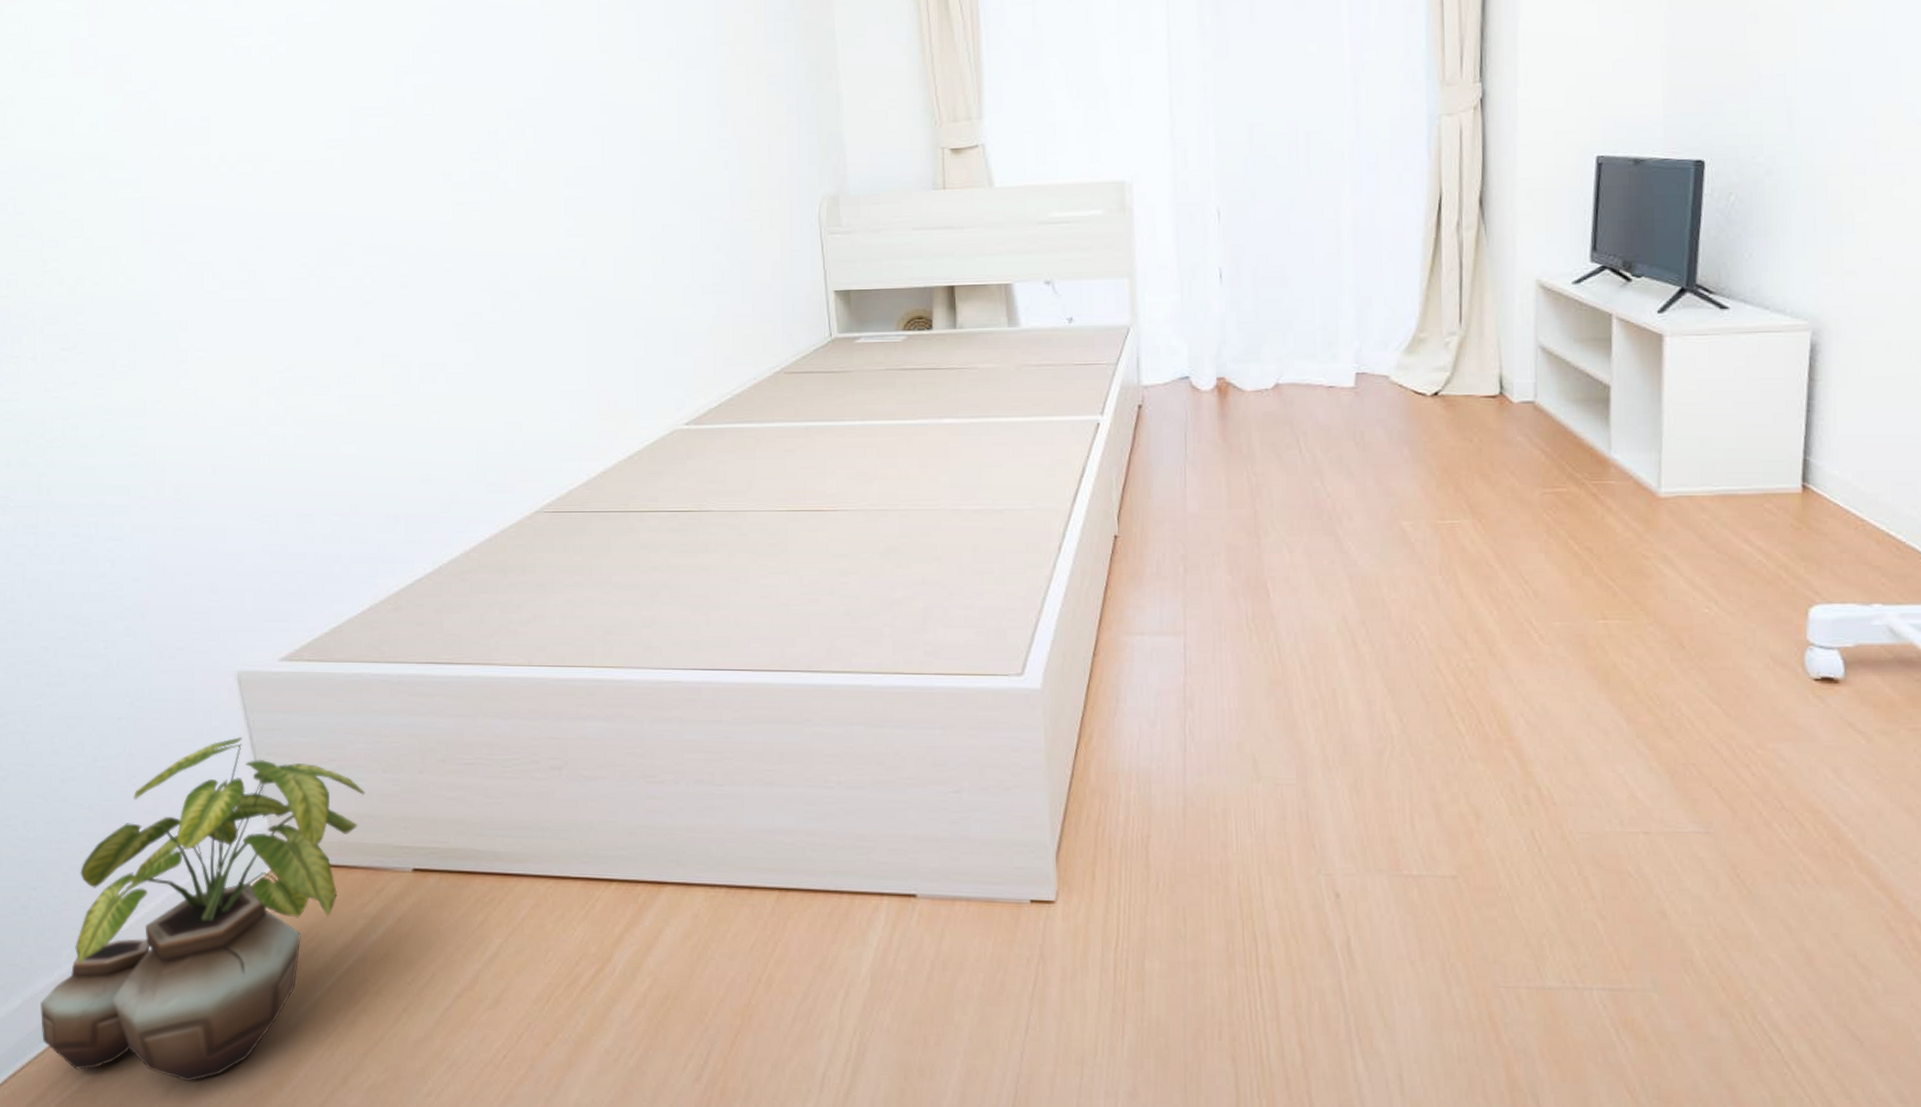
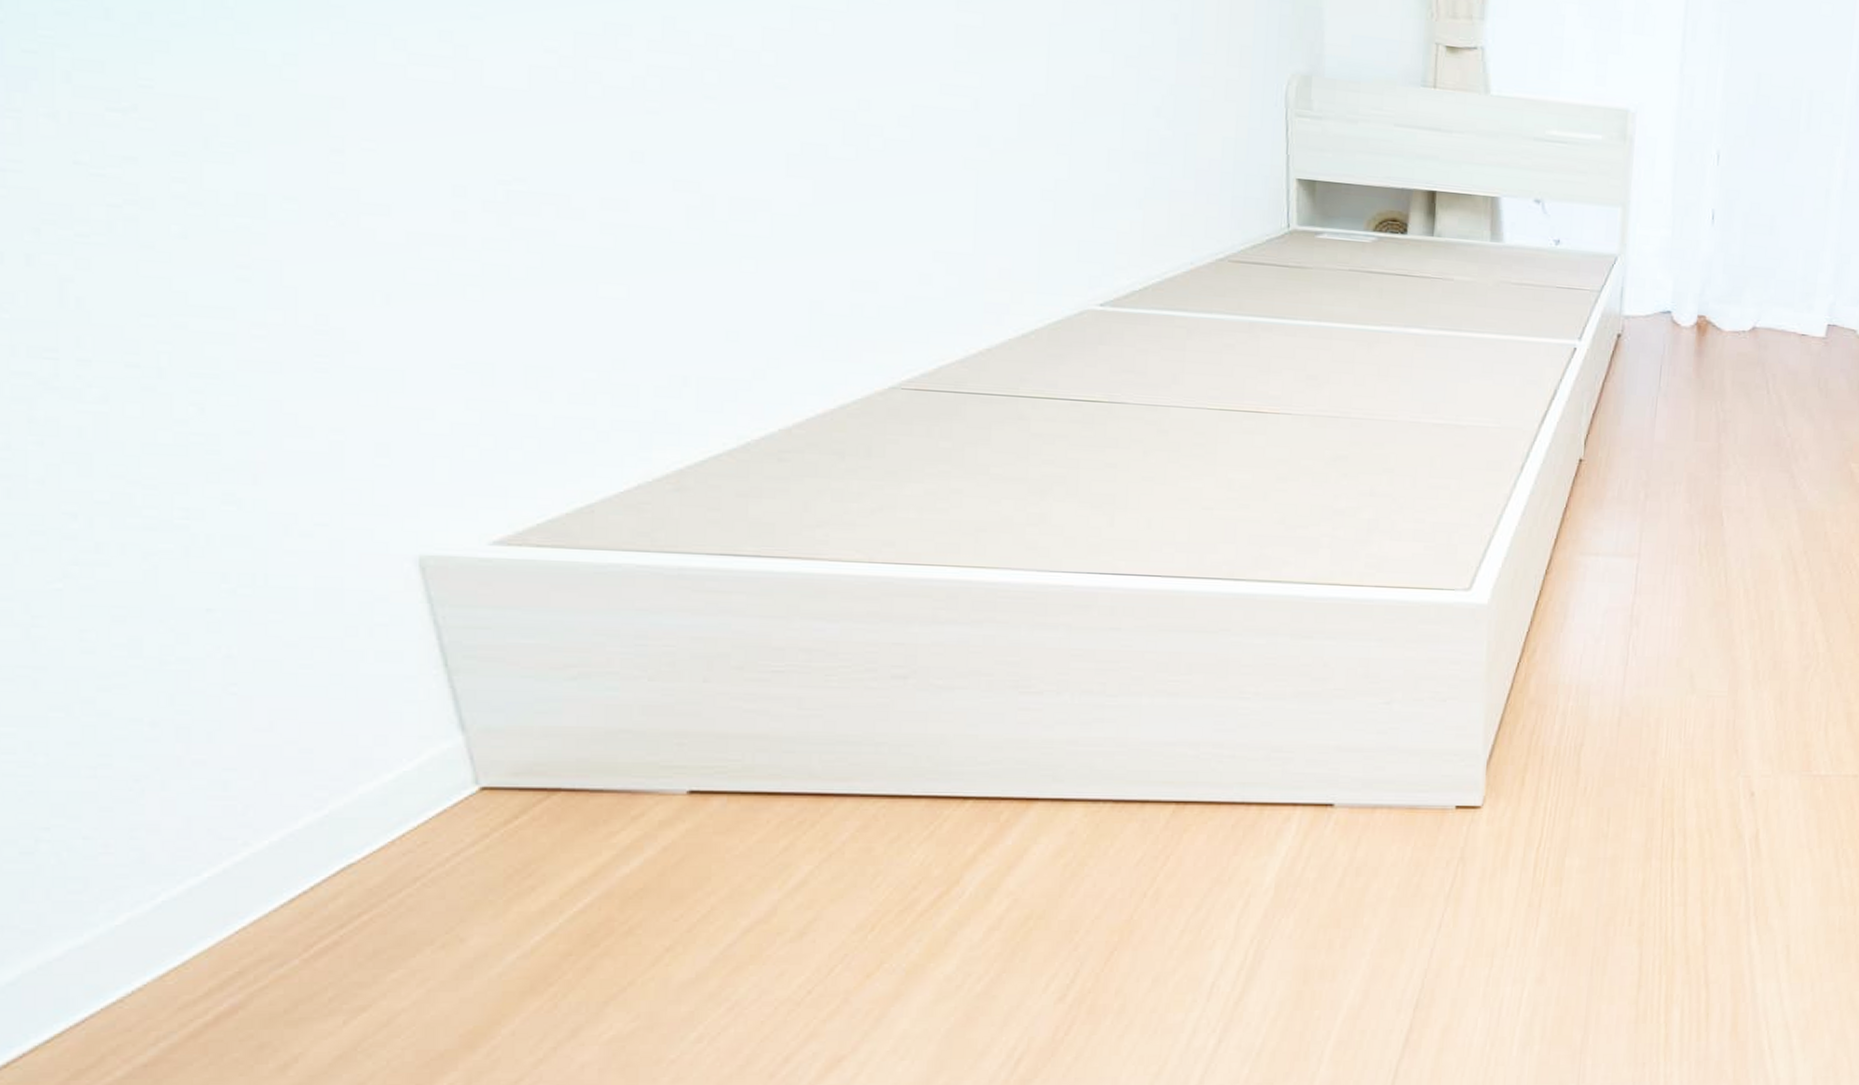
potted plant: present [40,737,365,1082] -> none [57,636,621,1053]

